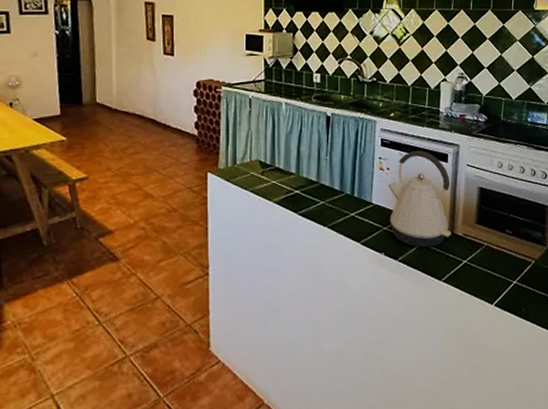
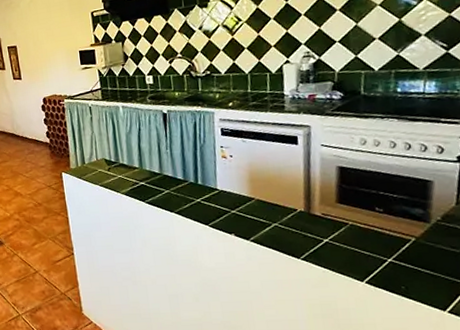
kettle: present [387,150,452,248] -> none [232,135,309,228]

